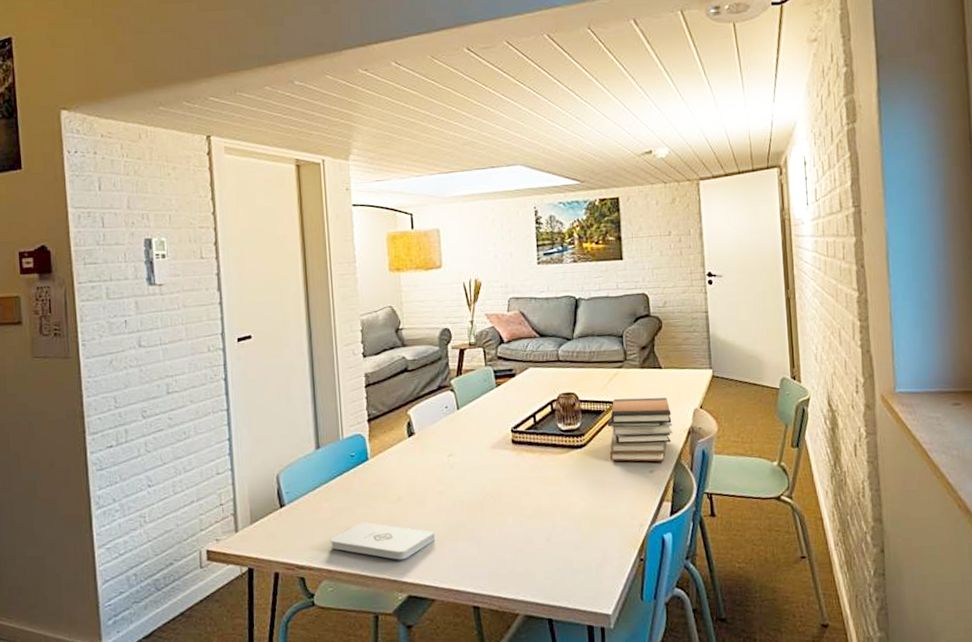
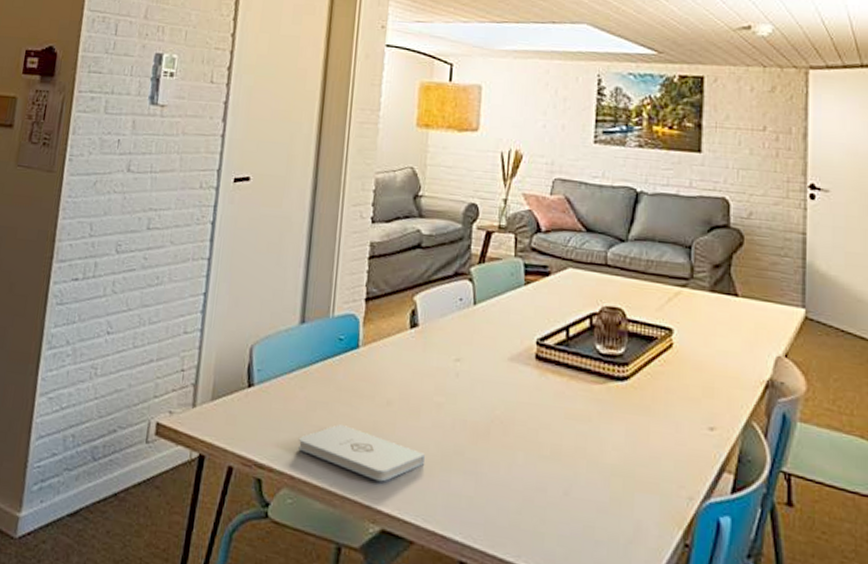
book stack: present [607,397,673,462] -> none [659,324,746,419]

